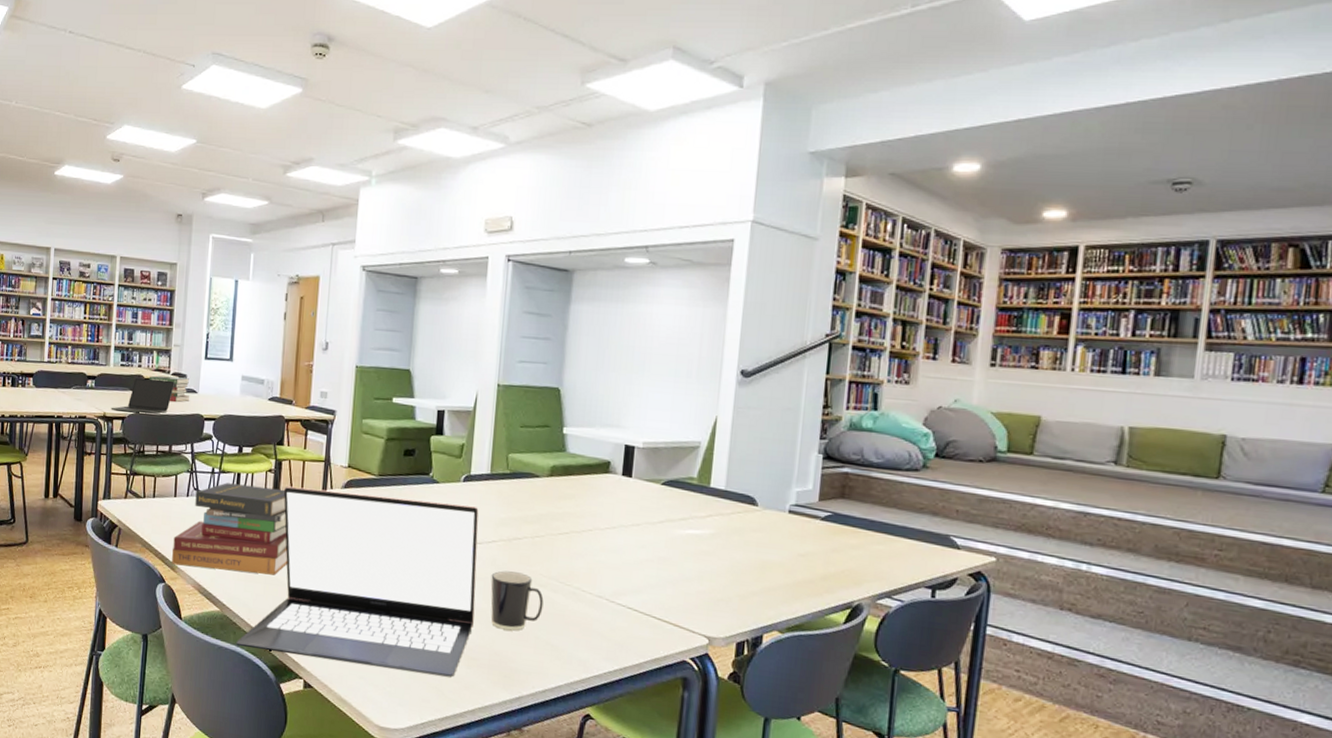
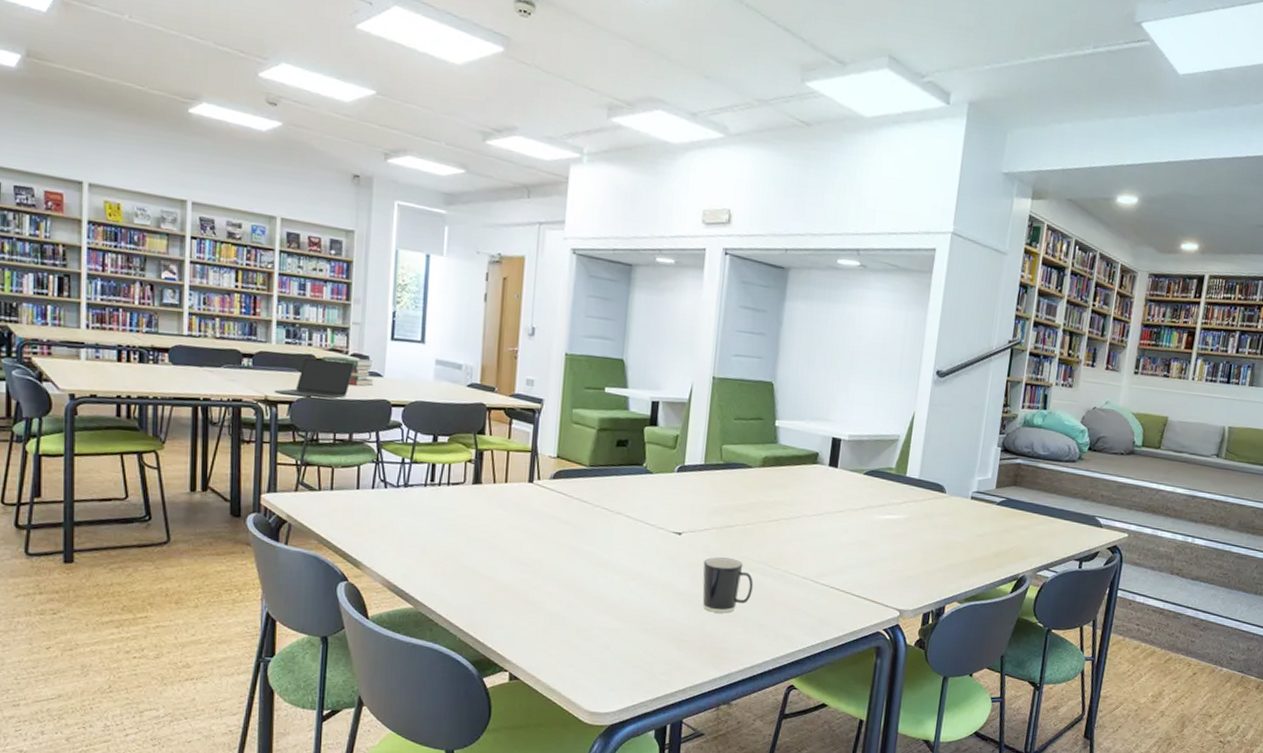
books: present [172,482,288,575] -> none [355,473,491,569]
laptop: present [236,486,479,678] -> none [433,477,692,660]

